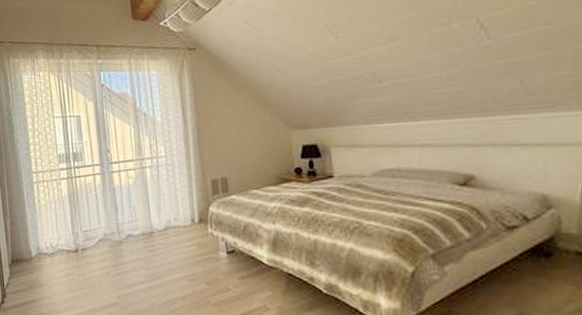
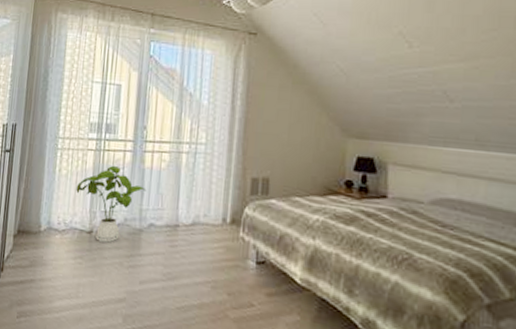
house plant: none [56,190,119,257] -> present [76,166,146,243]

